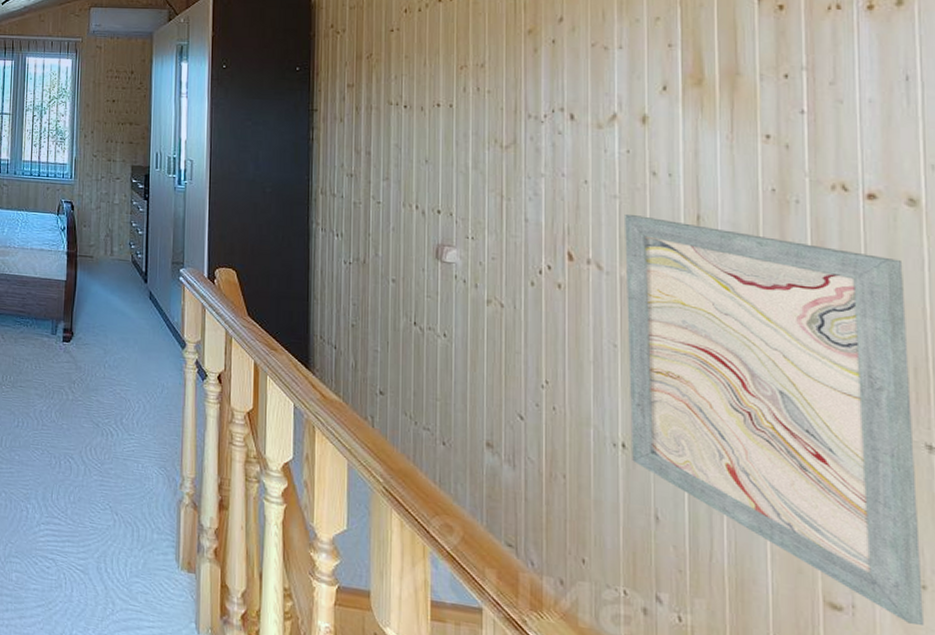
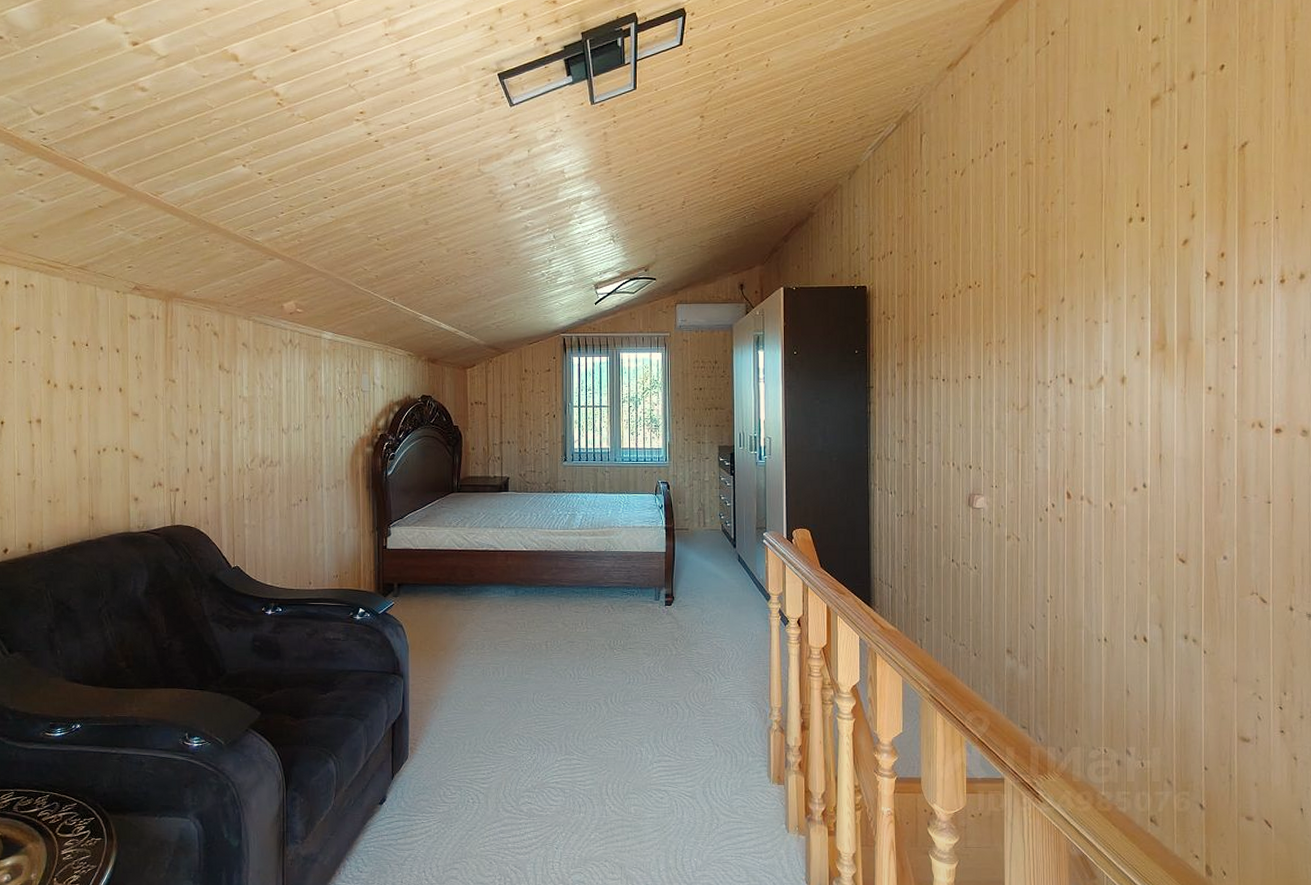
wall art: present [625,215,924,626] -> none [1108,458,1301,745]

